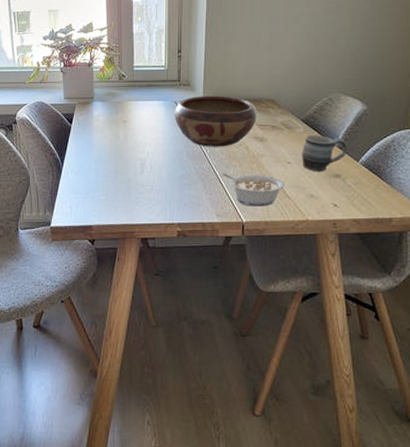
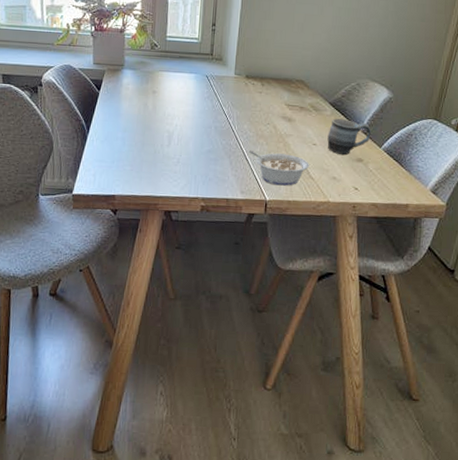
decorative bowl: present [175,96,257,147] -> none [205,71,287,125]

